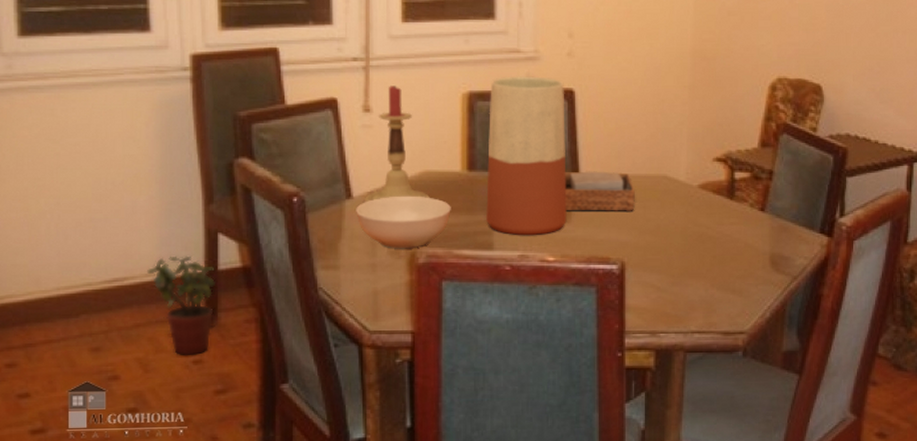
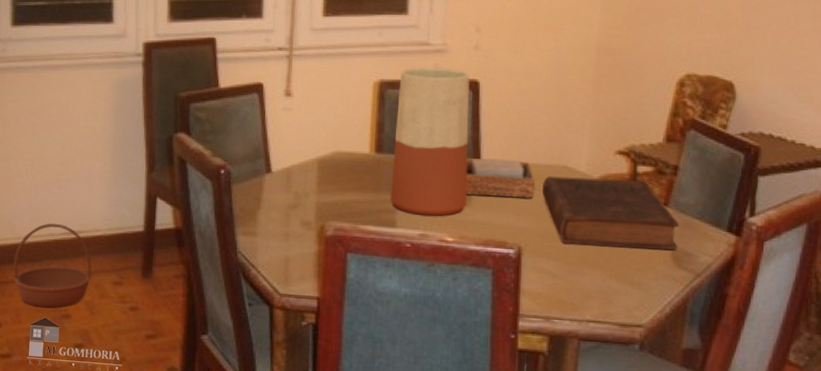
basket: none [41,270,143,370] -> present [13,223,92,308]
potted plant: present [147,255,216,356] -> none [98,215,153,303]
bowl: present [356,195,451,249] -> none [274,172,359,222]
candlestick: present [365,86,430,203] -> none [282,73,340,178]
book: none [643,187,776,256] -> present [542,176,680,250]

